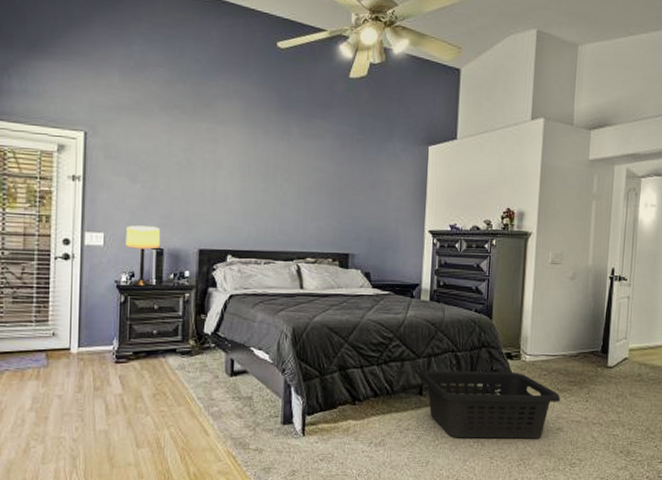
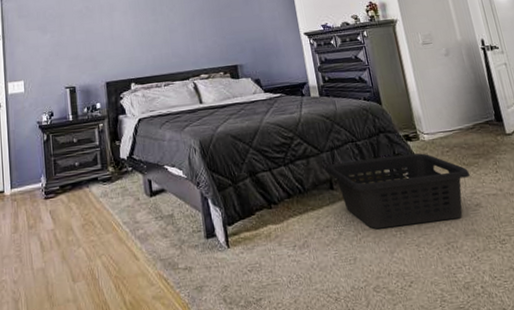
table lamp: present [126,225,161,287] -> none [42,68,73,125]

